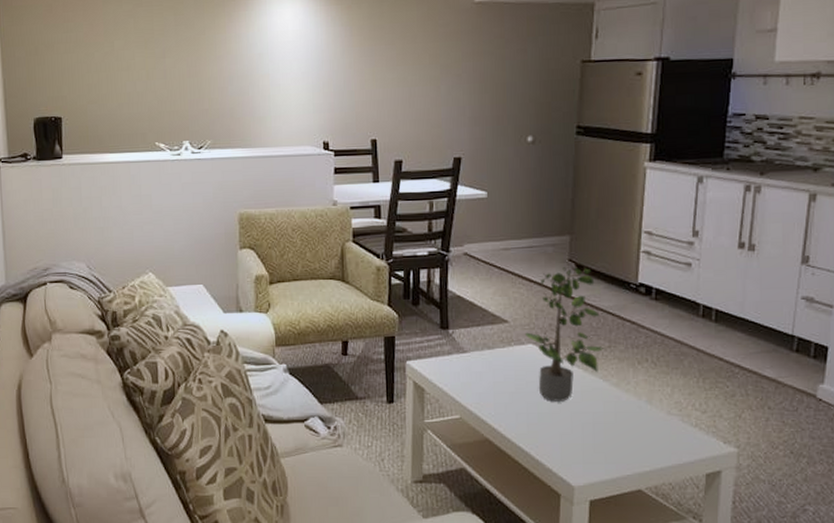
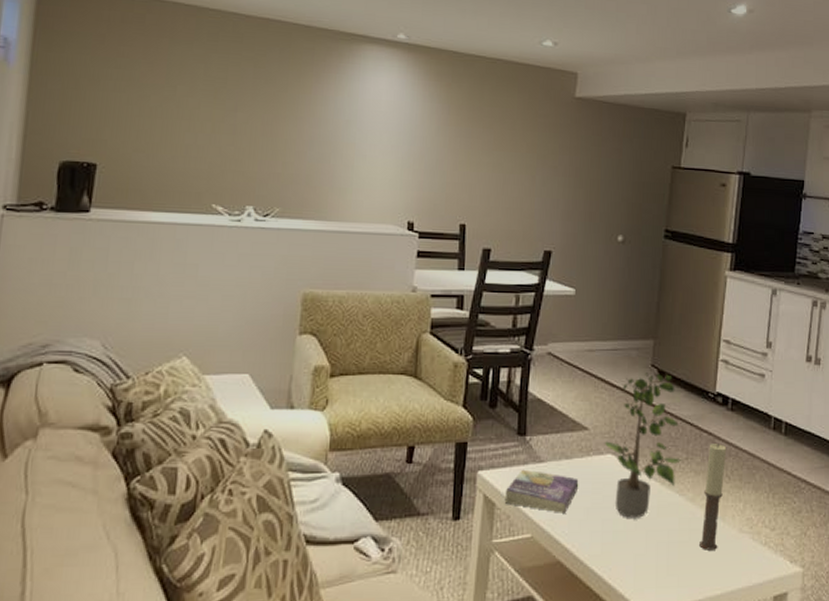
book: none [432,359,502,397] -> present [504,469,579,513]
candle: none [626,332,652,431] -> present [699,444,727,550]

